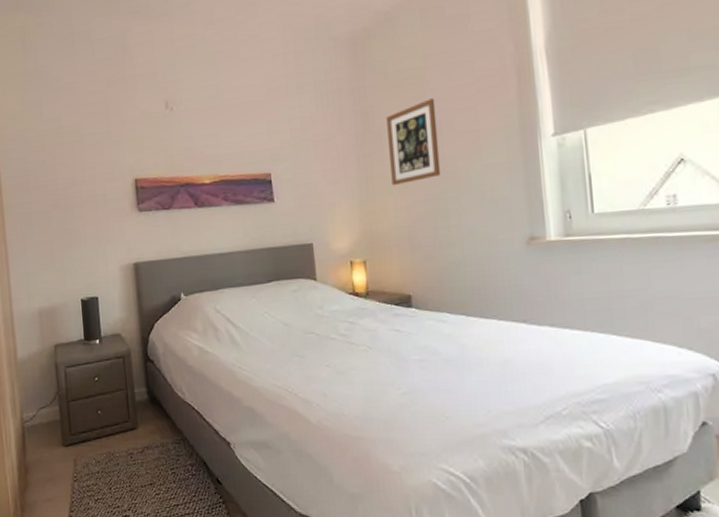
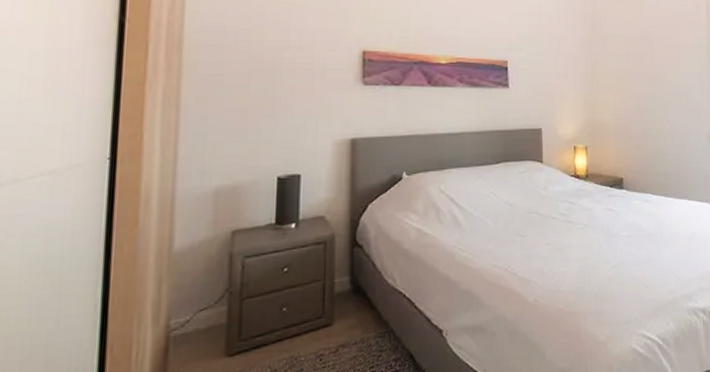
wall art: present [386,98,441,185] -> none [611,15,651,82]

